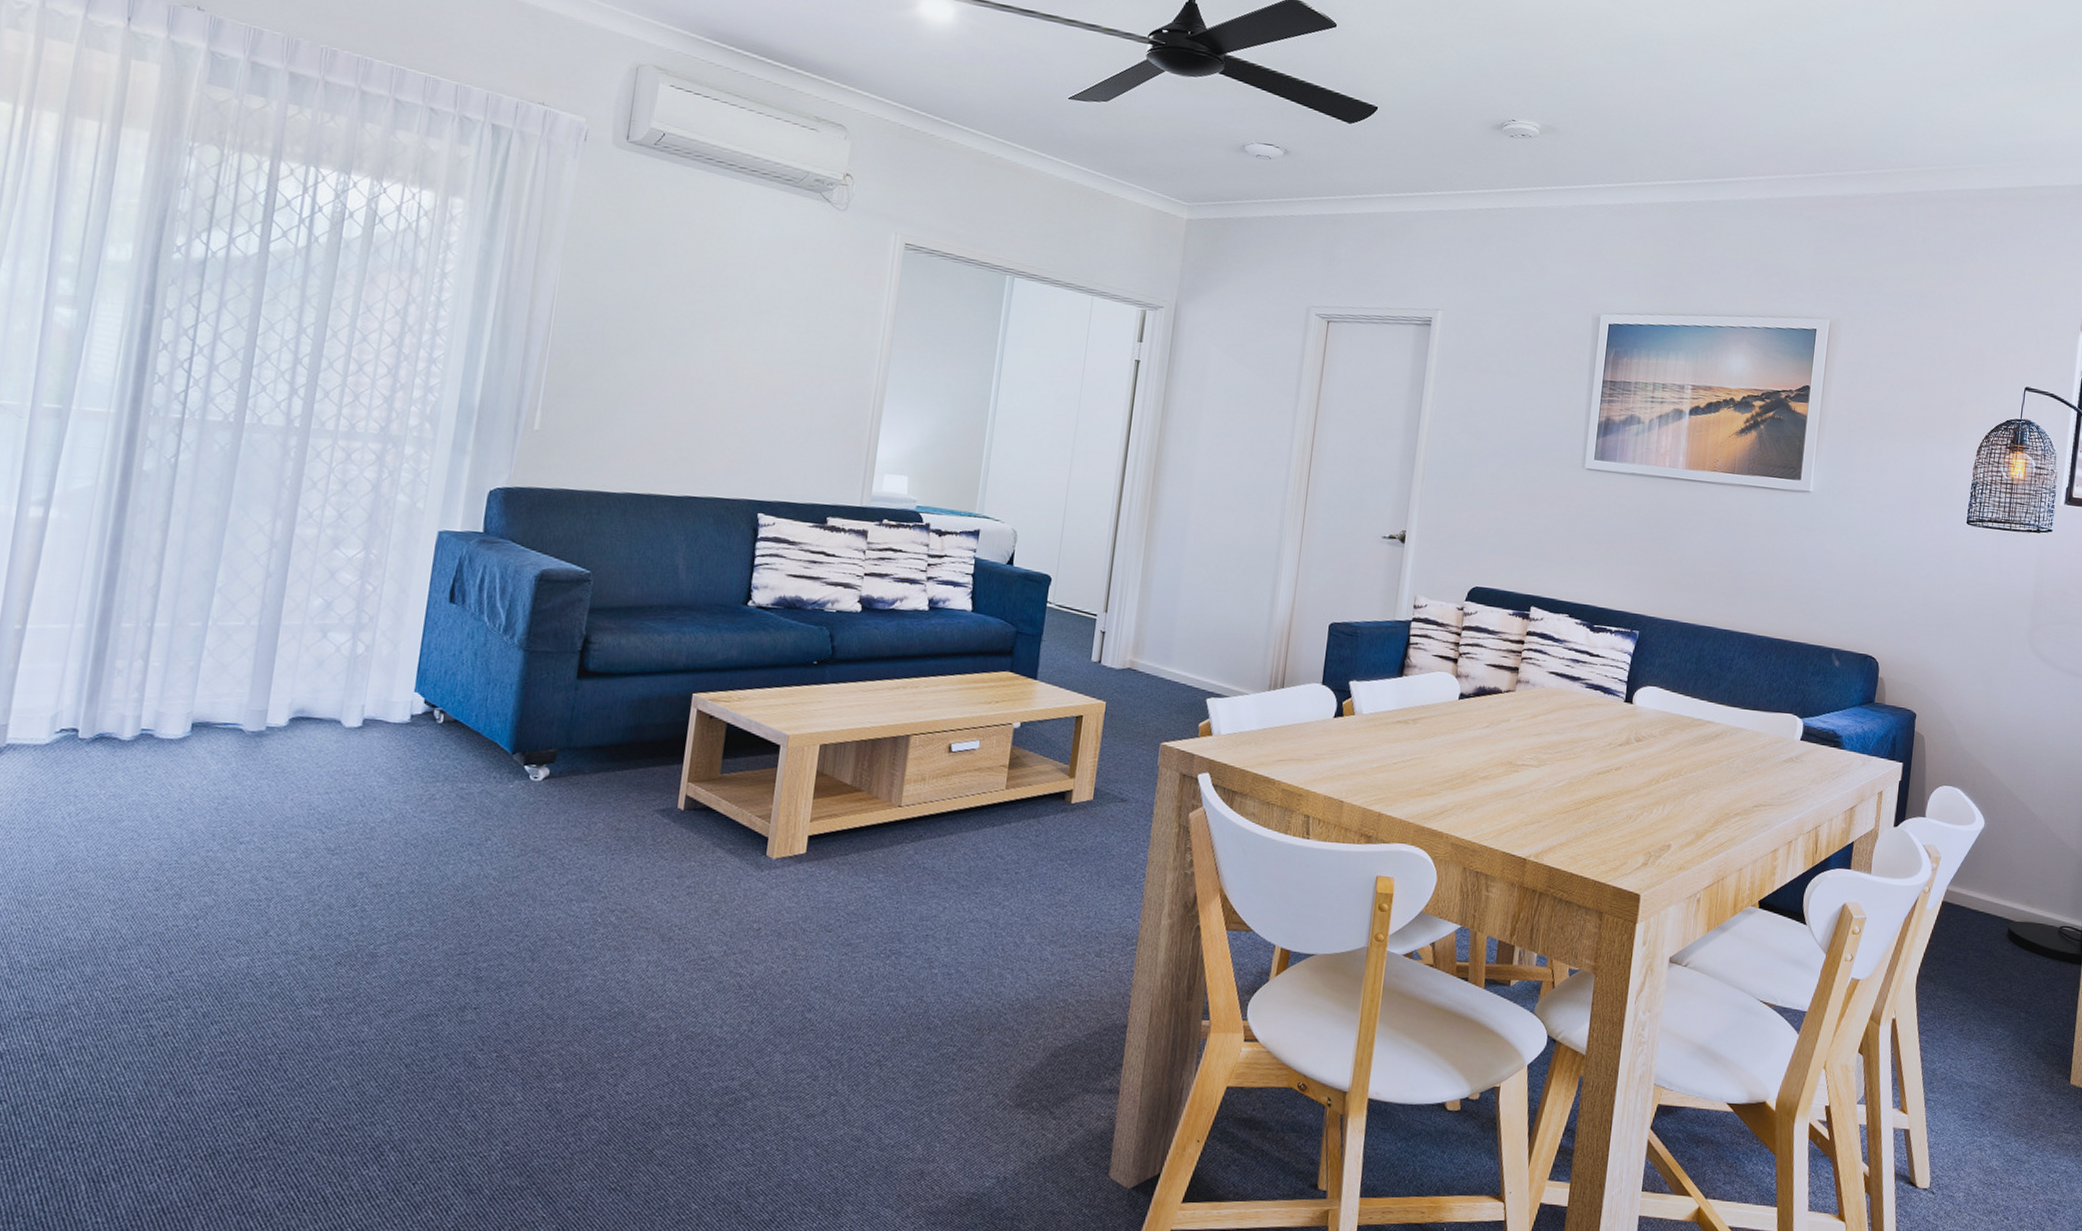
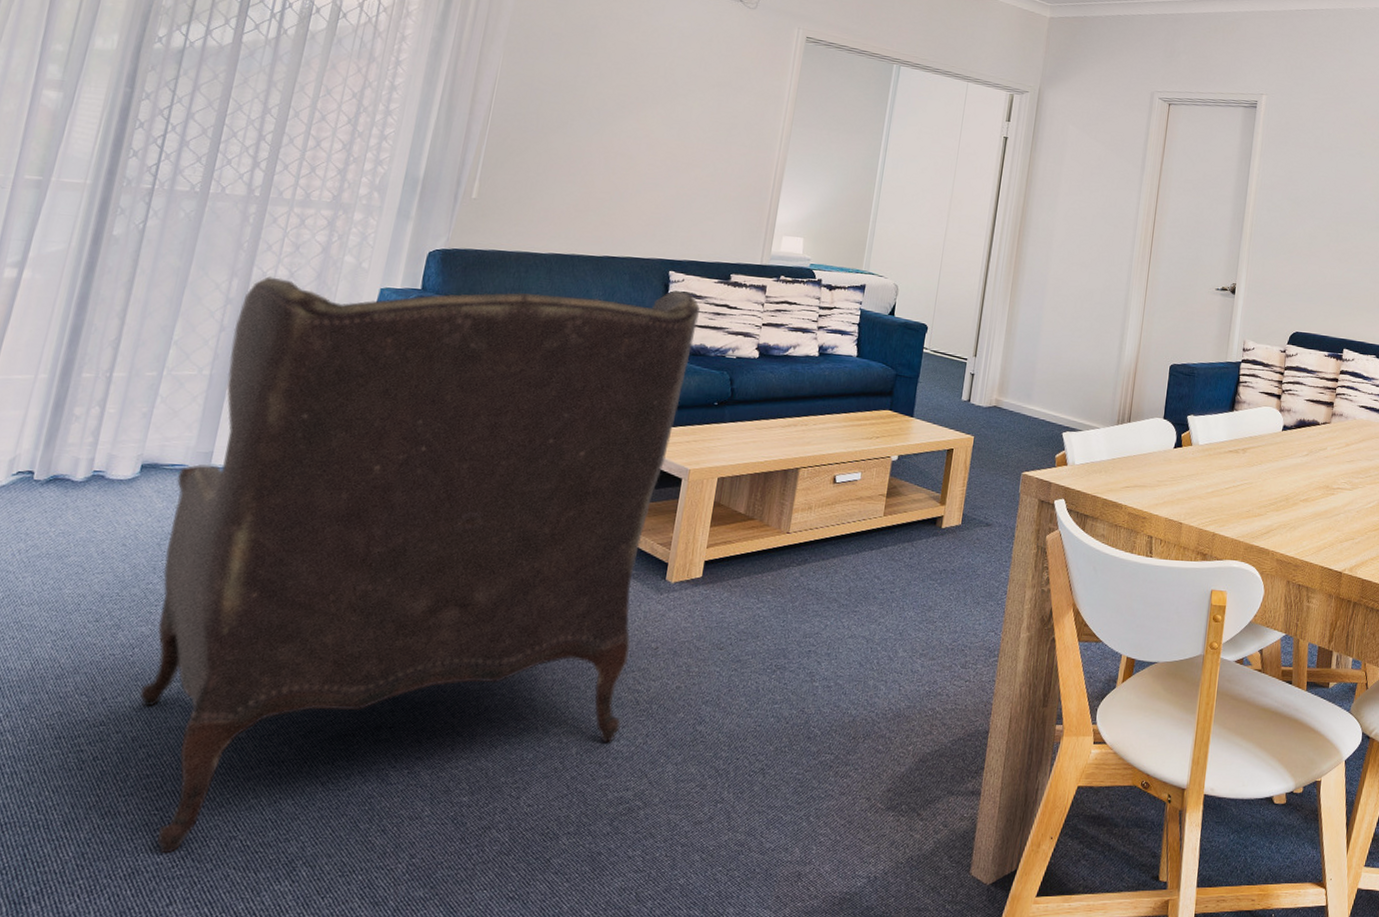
armchair: none [206,517,794,1135] -> present [139,276,700,854]

